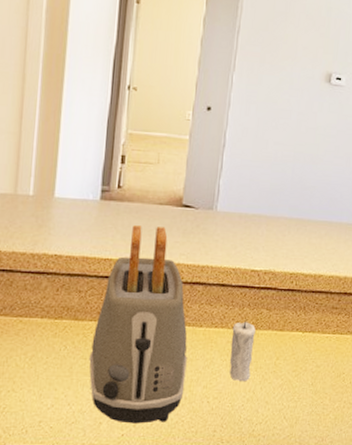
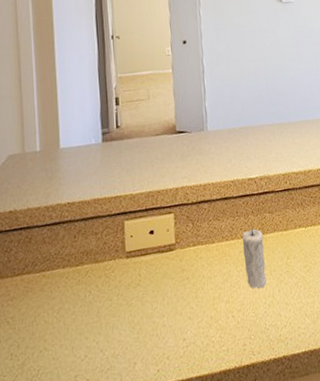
toaster: present [89,225,187,424] -> none [114,155,209,358]

